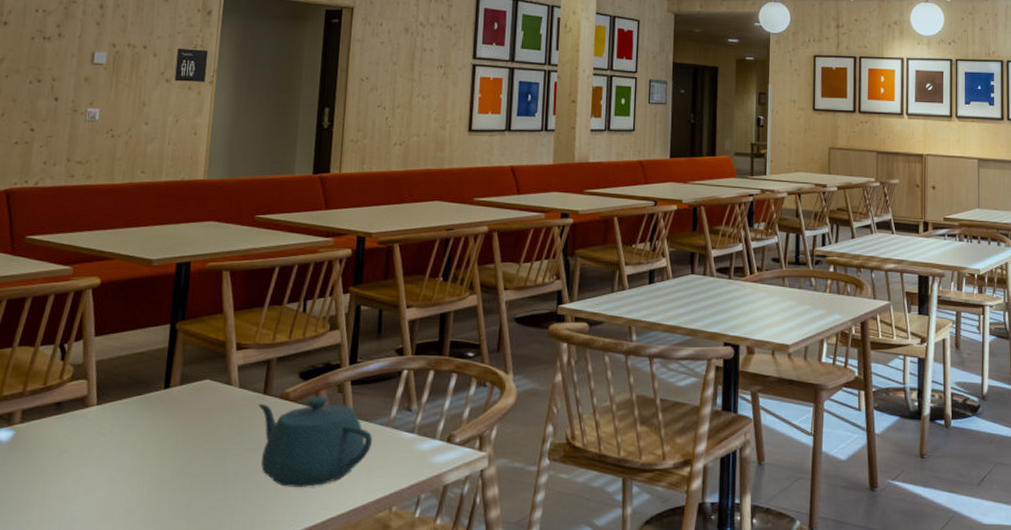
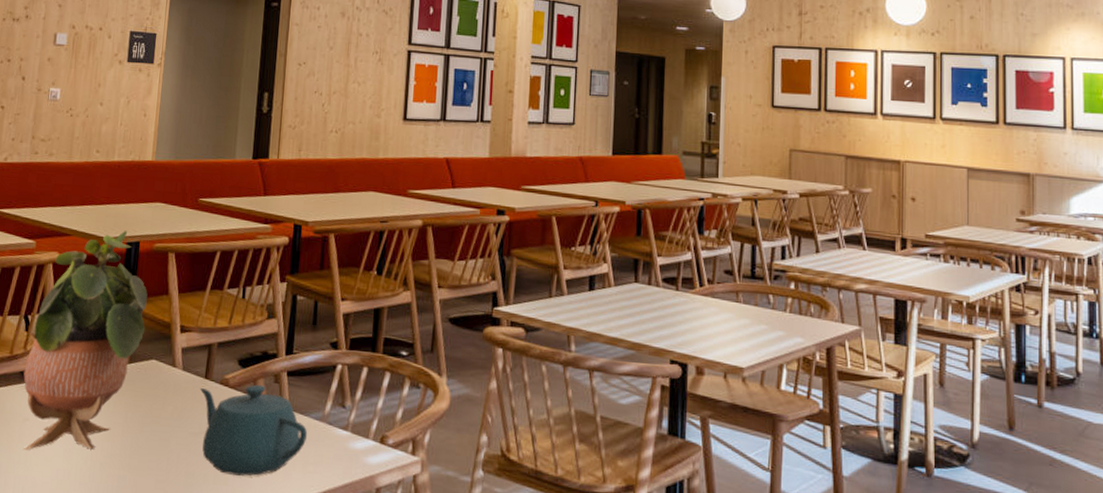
potted plant: none [59,250,200,482] -> present [23,230,148,450]

